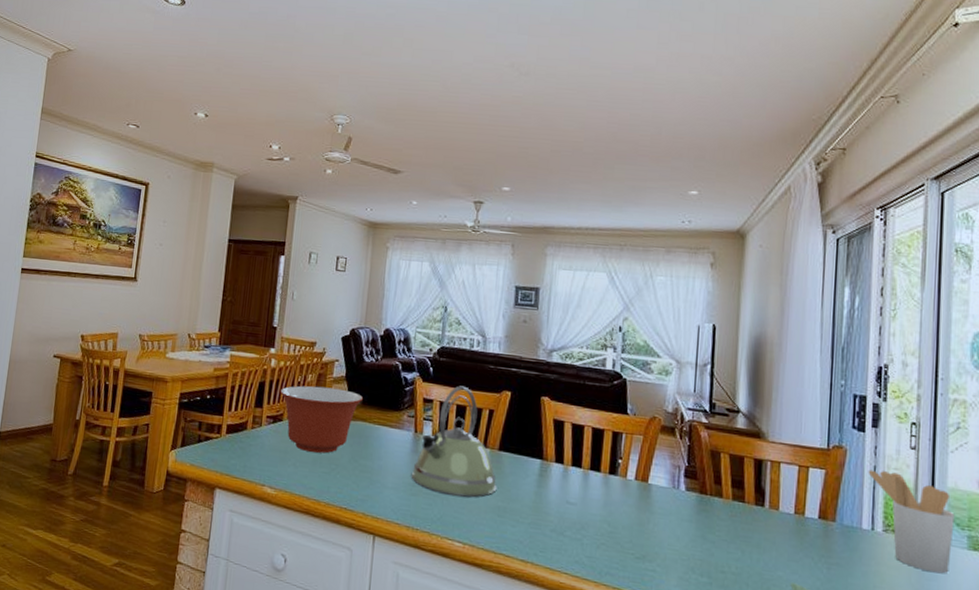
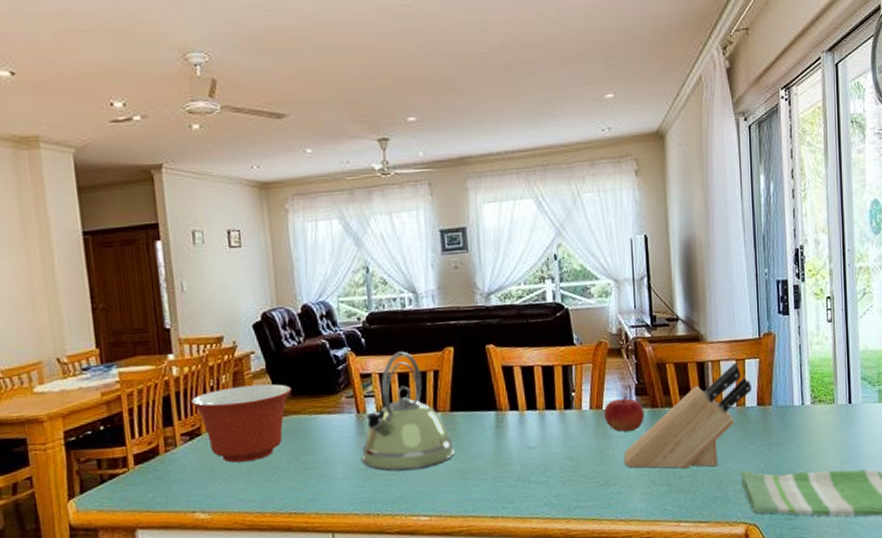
fruit: none [649,475,692,512] -> present [604,396,645,432]
knife block: none [663,468,814,571] -> present [624,362,752,469]
utensil holder: present [868,469,955,574] -> none [794,347,867,431]

